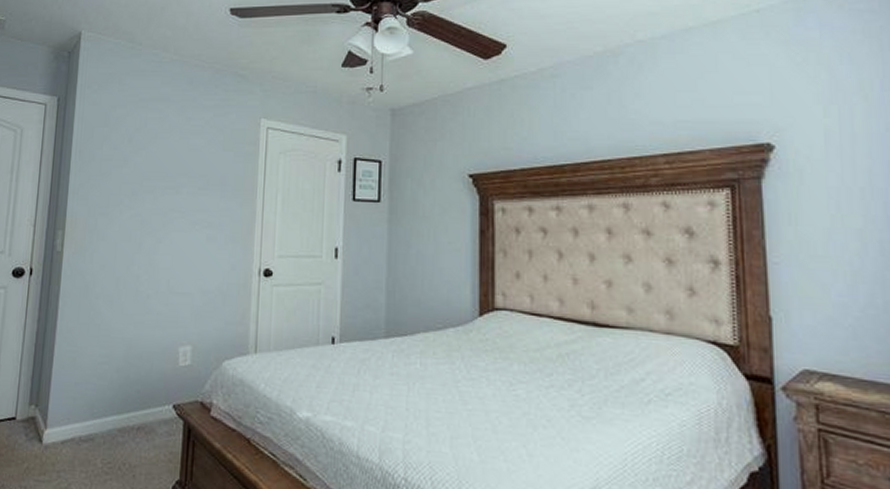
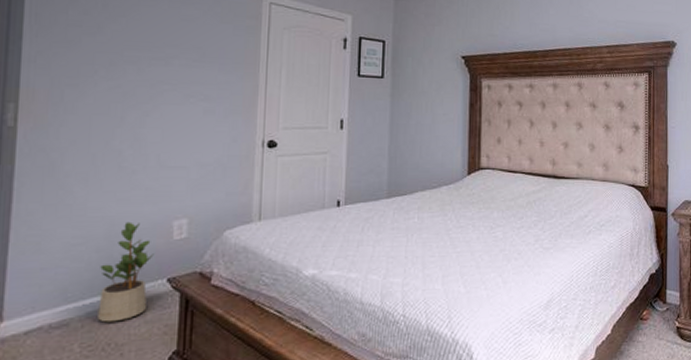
potted plant: none [116,344,162,443] -> present [98,221,154,323]

